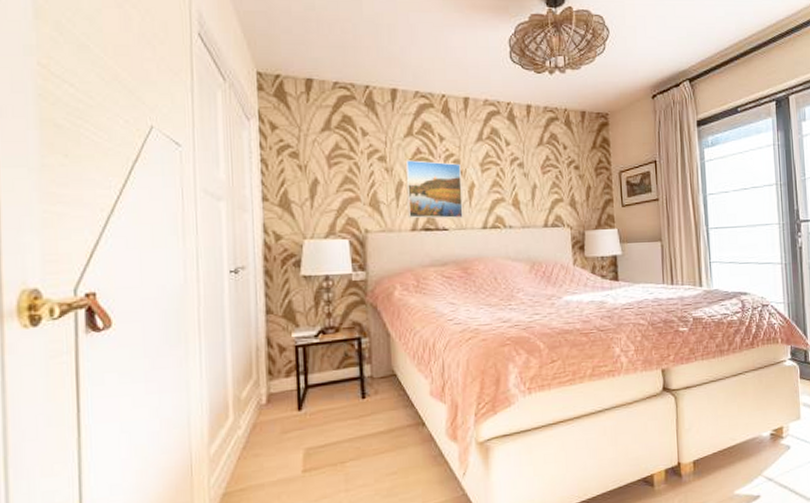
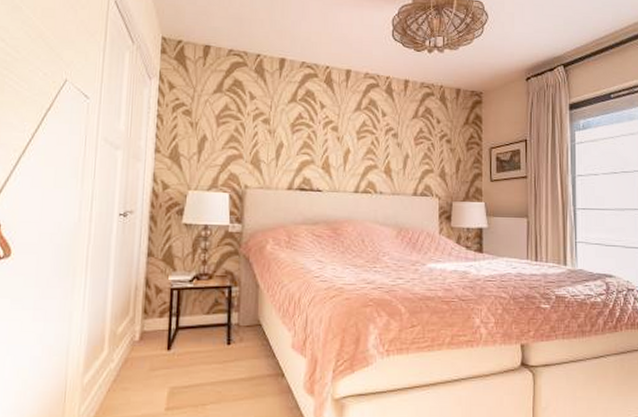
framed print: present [405,160,463,219] -> none [285,124,338,182]

